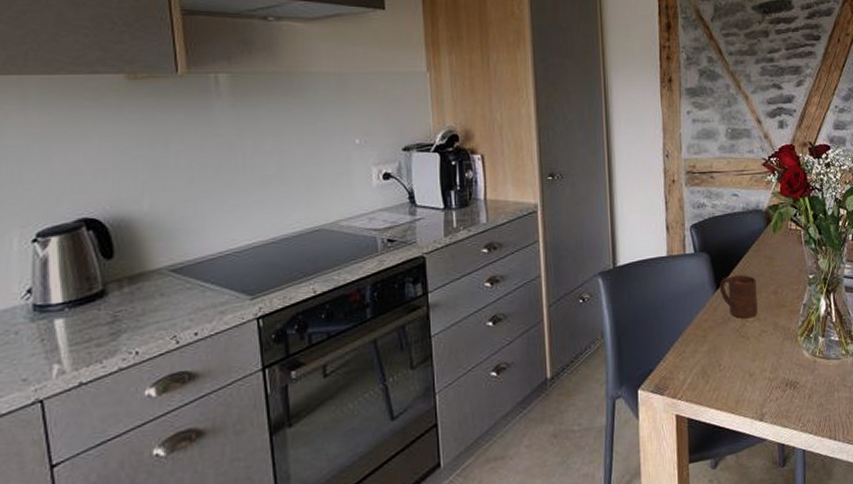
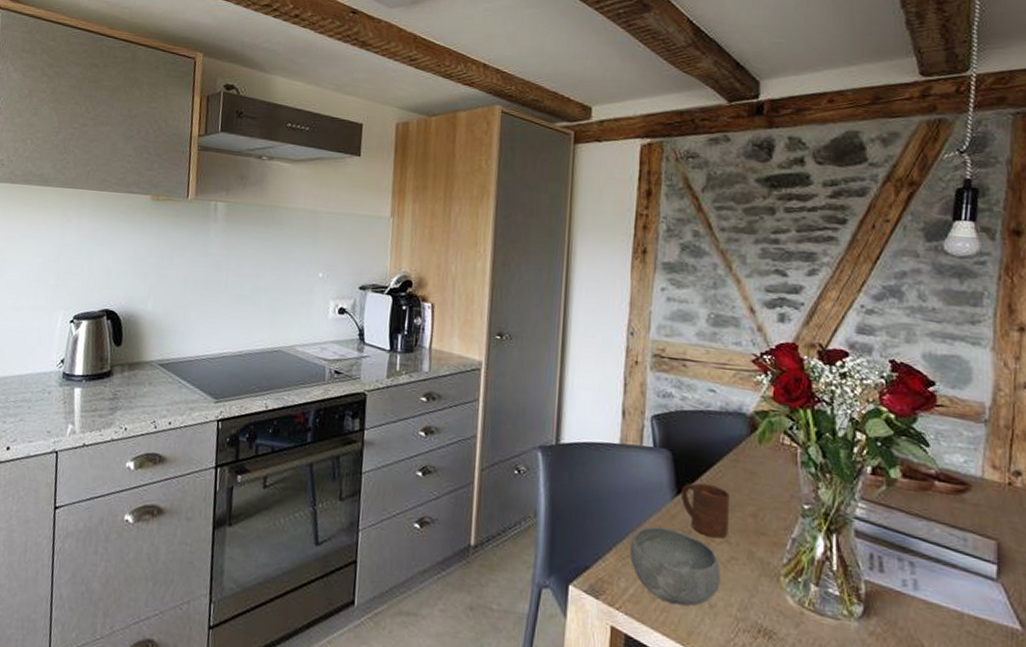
bowl: none [684,319,756,382] -> present [629,526,721,606]

